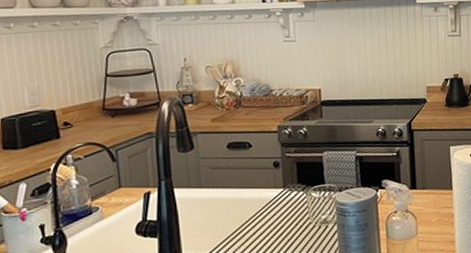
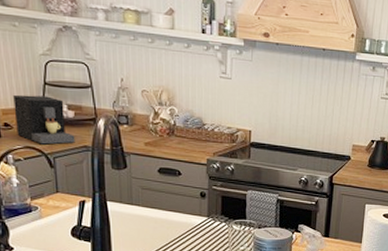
coffee maker: none [74,87,139,139] -> present [13,94,76,145]

